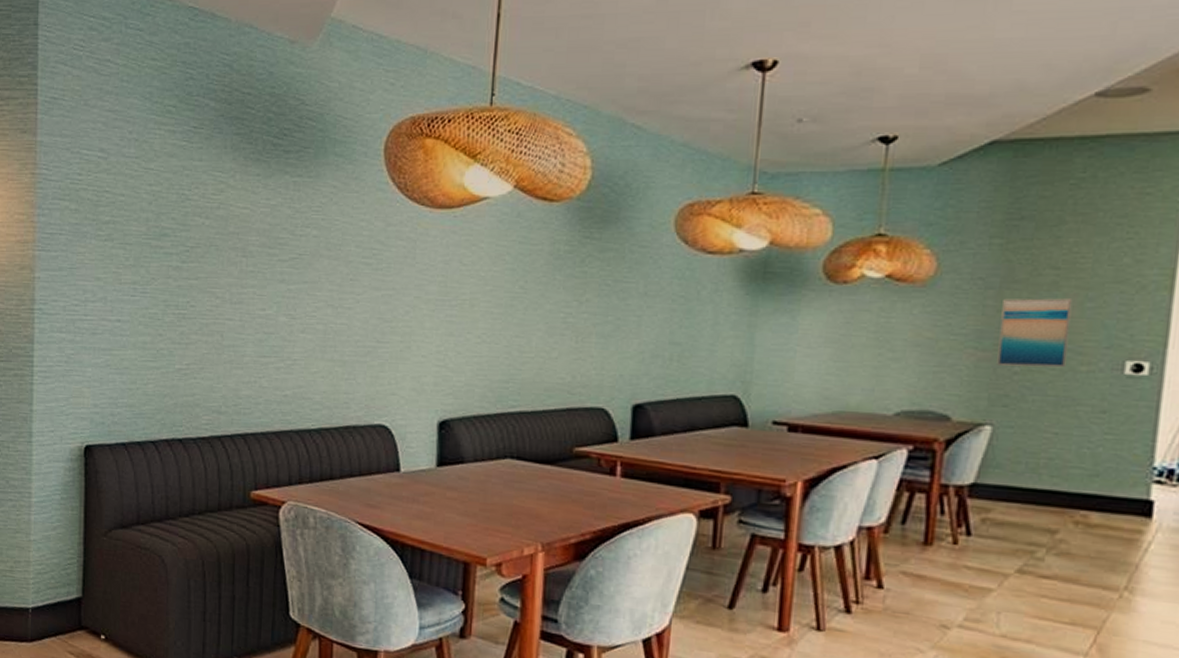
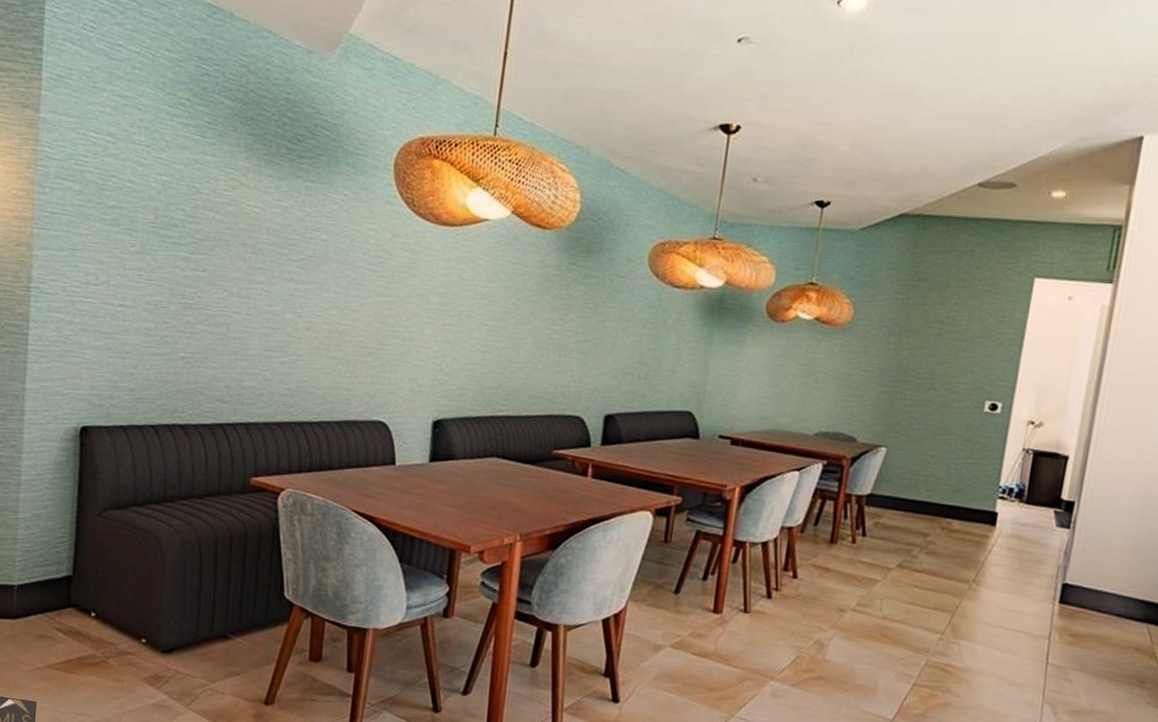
wall art: present [997,298,1073,368] -> none [893,344,951,404]

